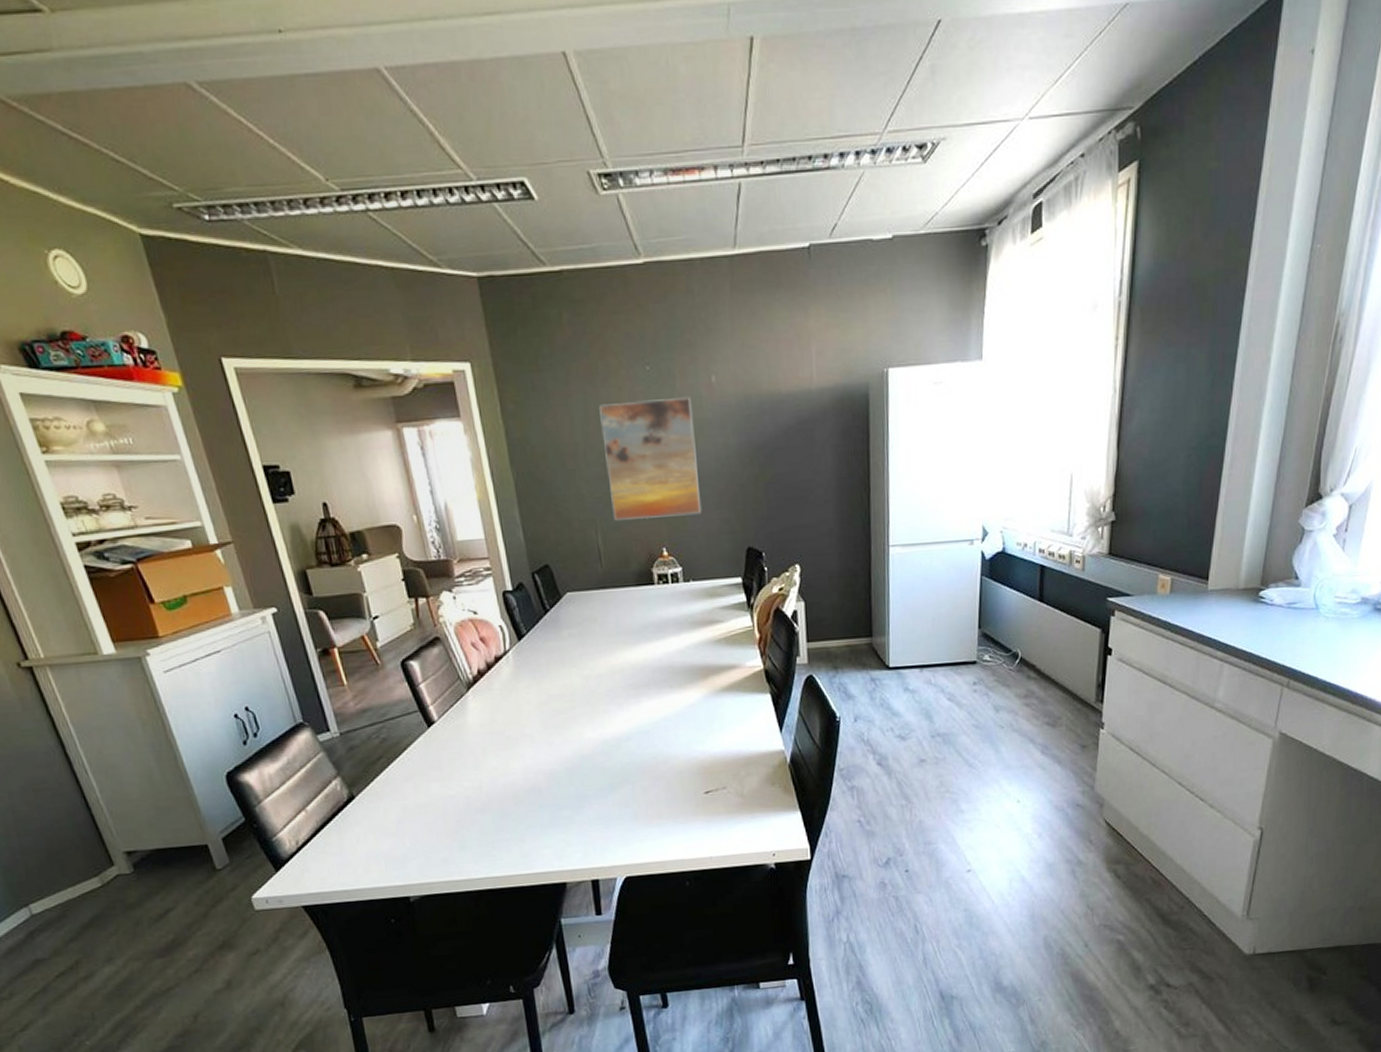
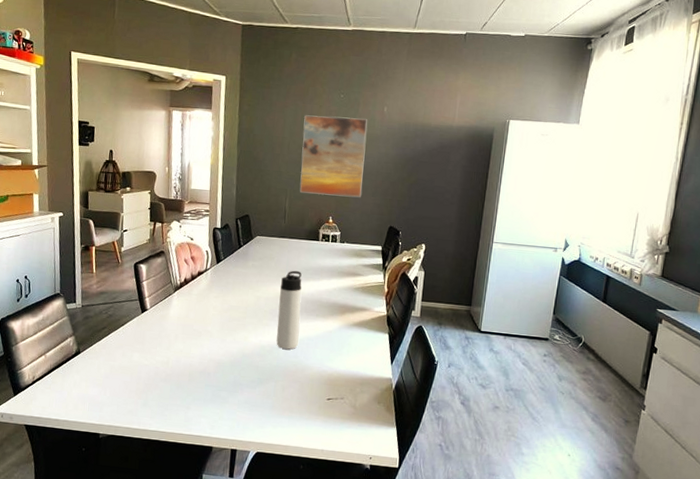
thermos bottle: none [613,631,654,739] -> present [276,270,302,350]

